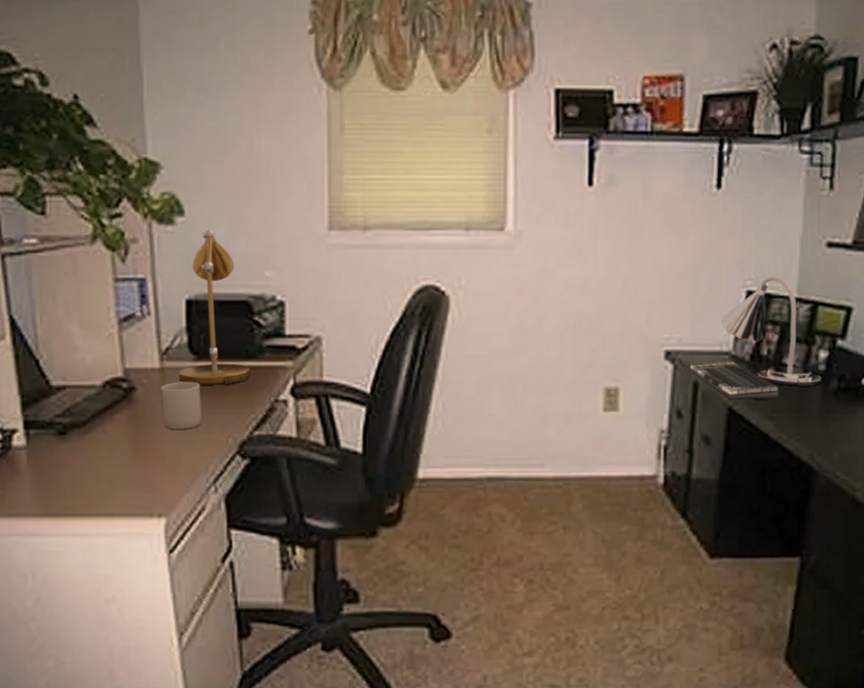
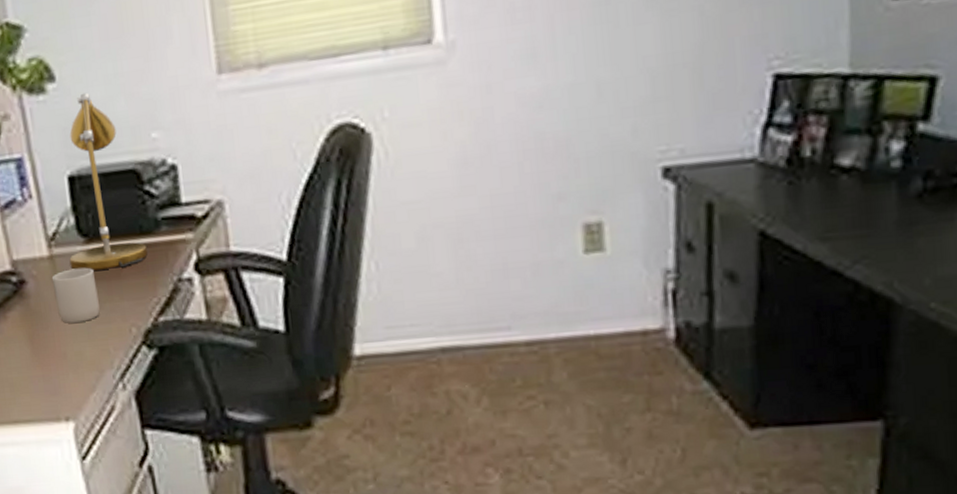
computer keyboard: present [689,361,779,401] -> none [699,170,834,222]
table lamp: present [721,275,823,387] -> none [739,47,899,194]

